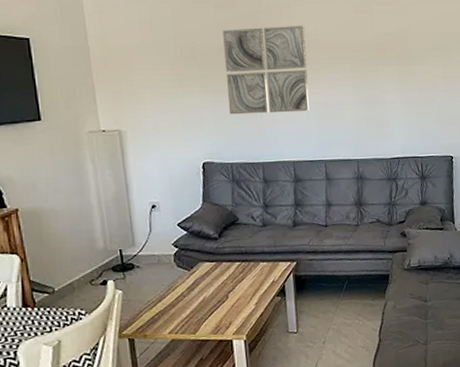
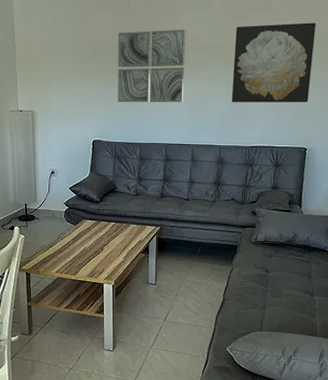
wall art: none [361,16,450,108] -> present [231,23,316,103]

